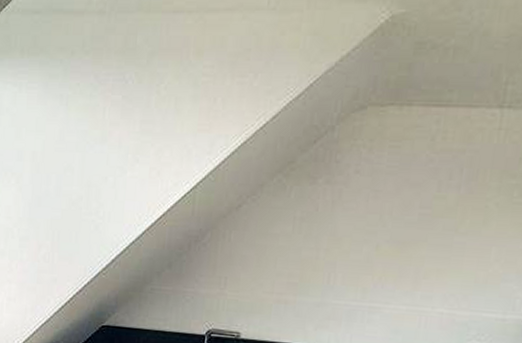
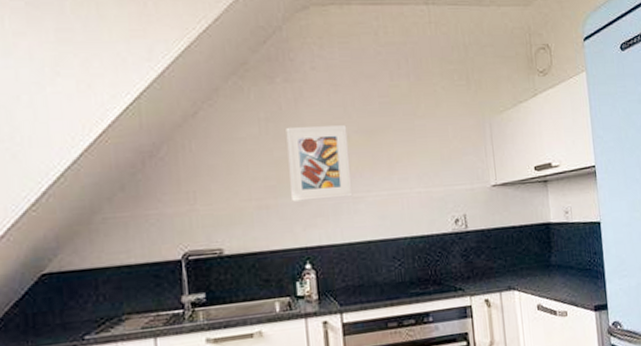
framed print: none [310,228,379,306] -> present [286,125,353,202]

